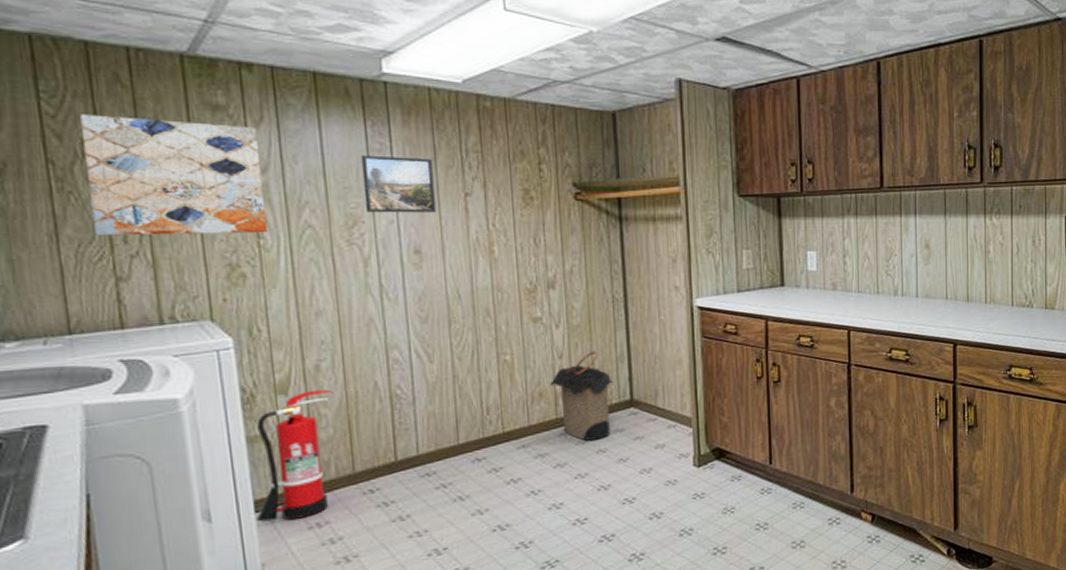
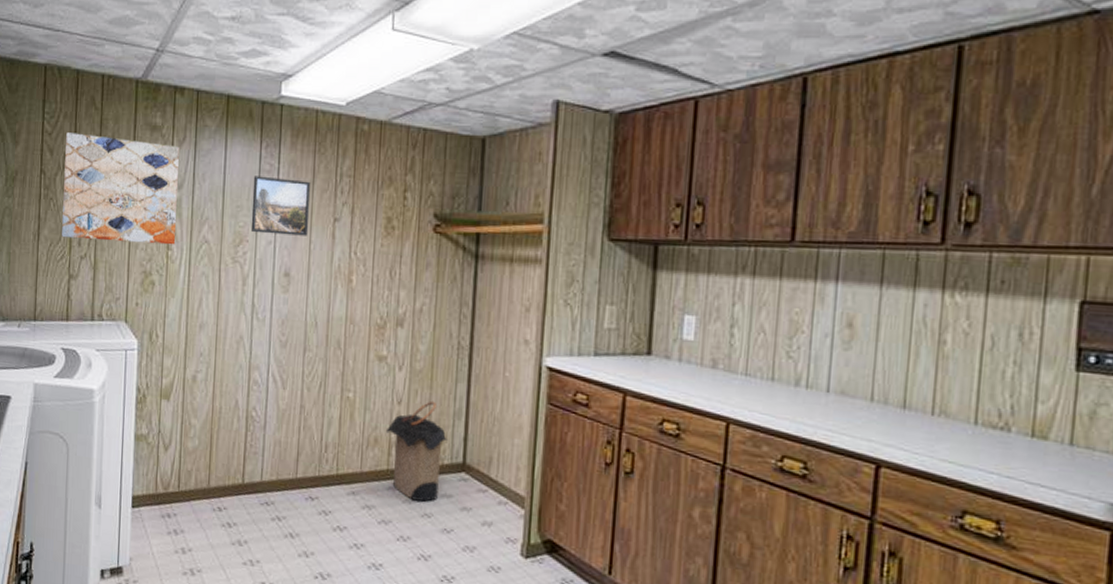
fire extinguisher: present [257,389,334,522] -> none [132,399,203,523]

